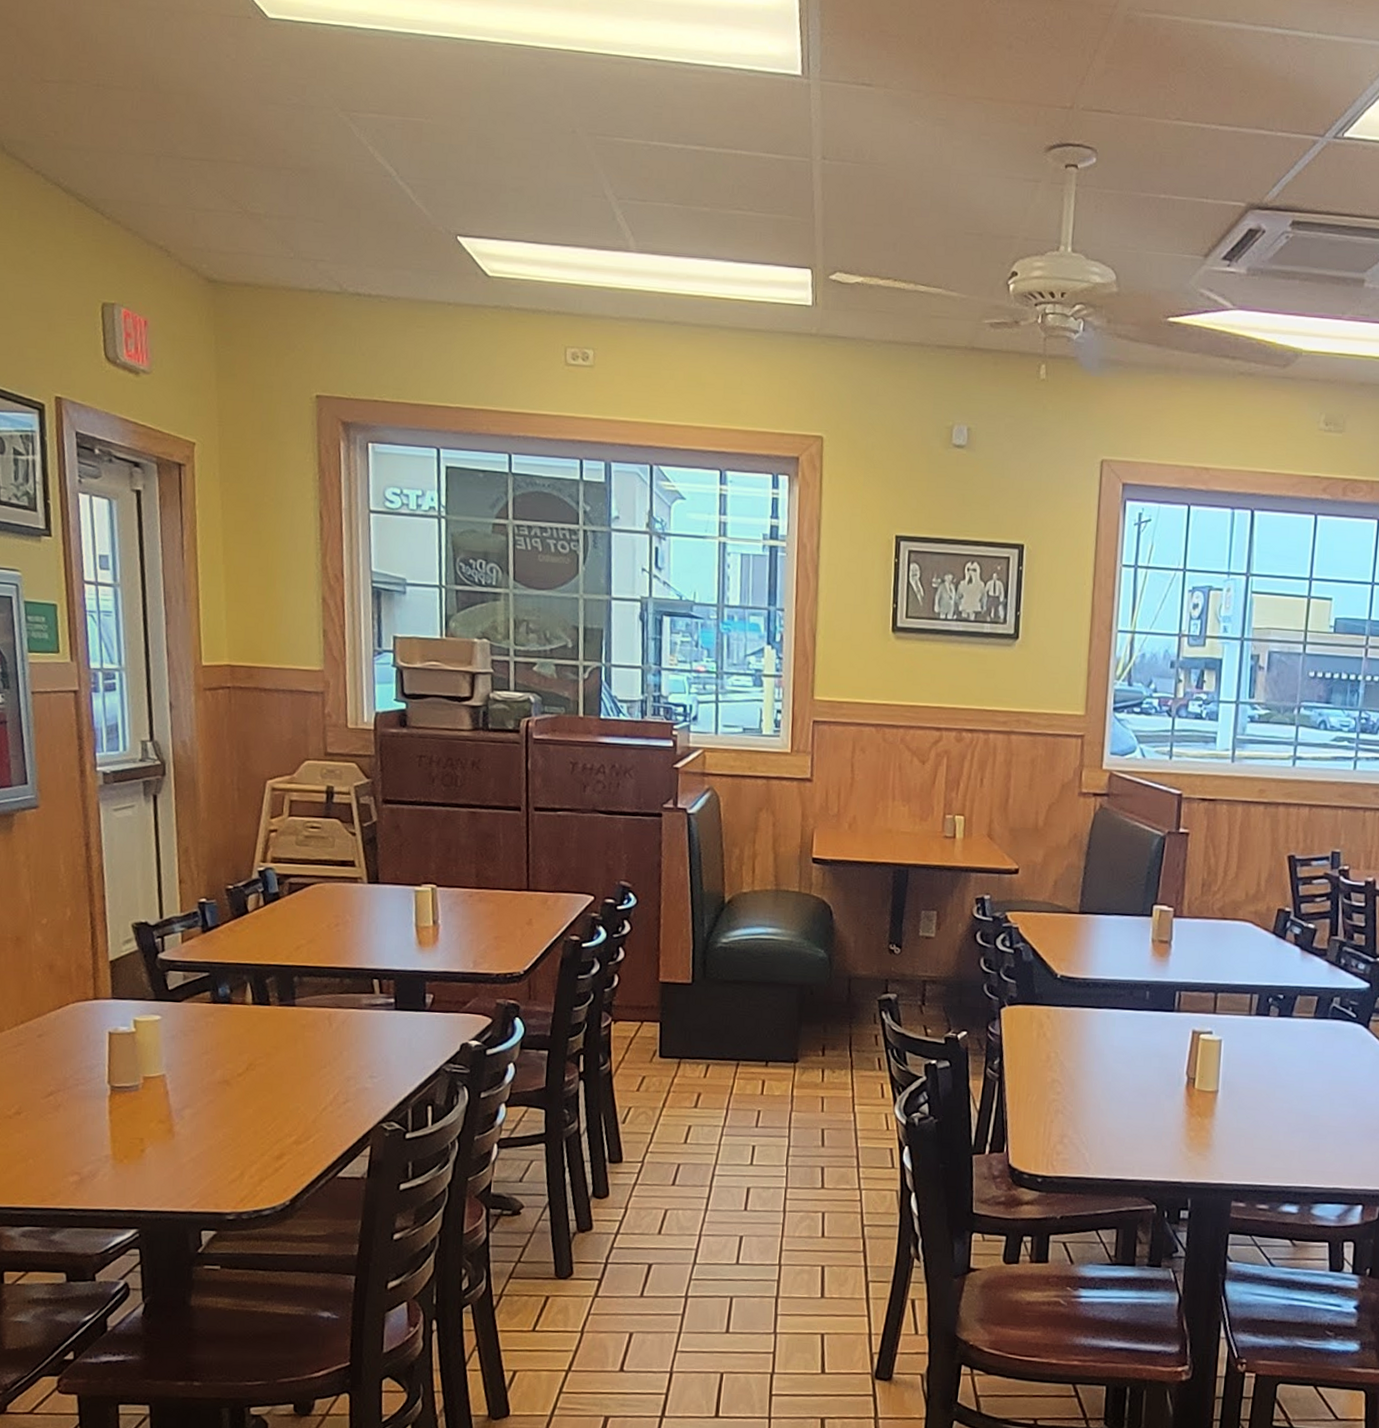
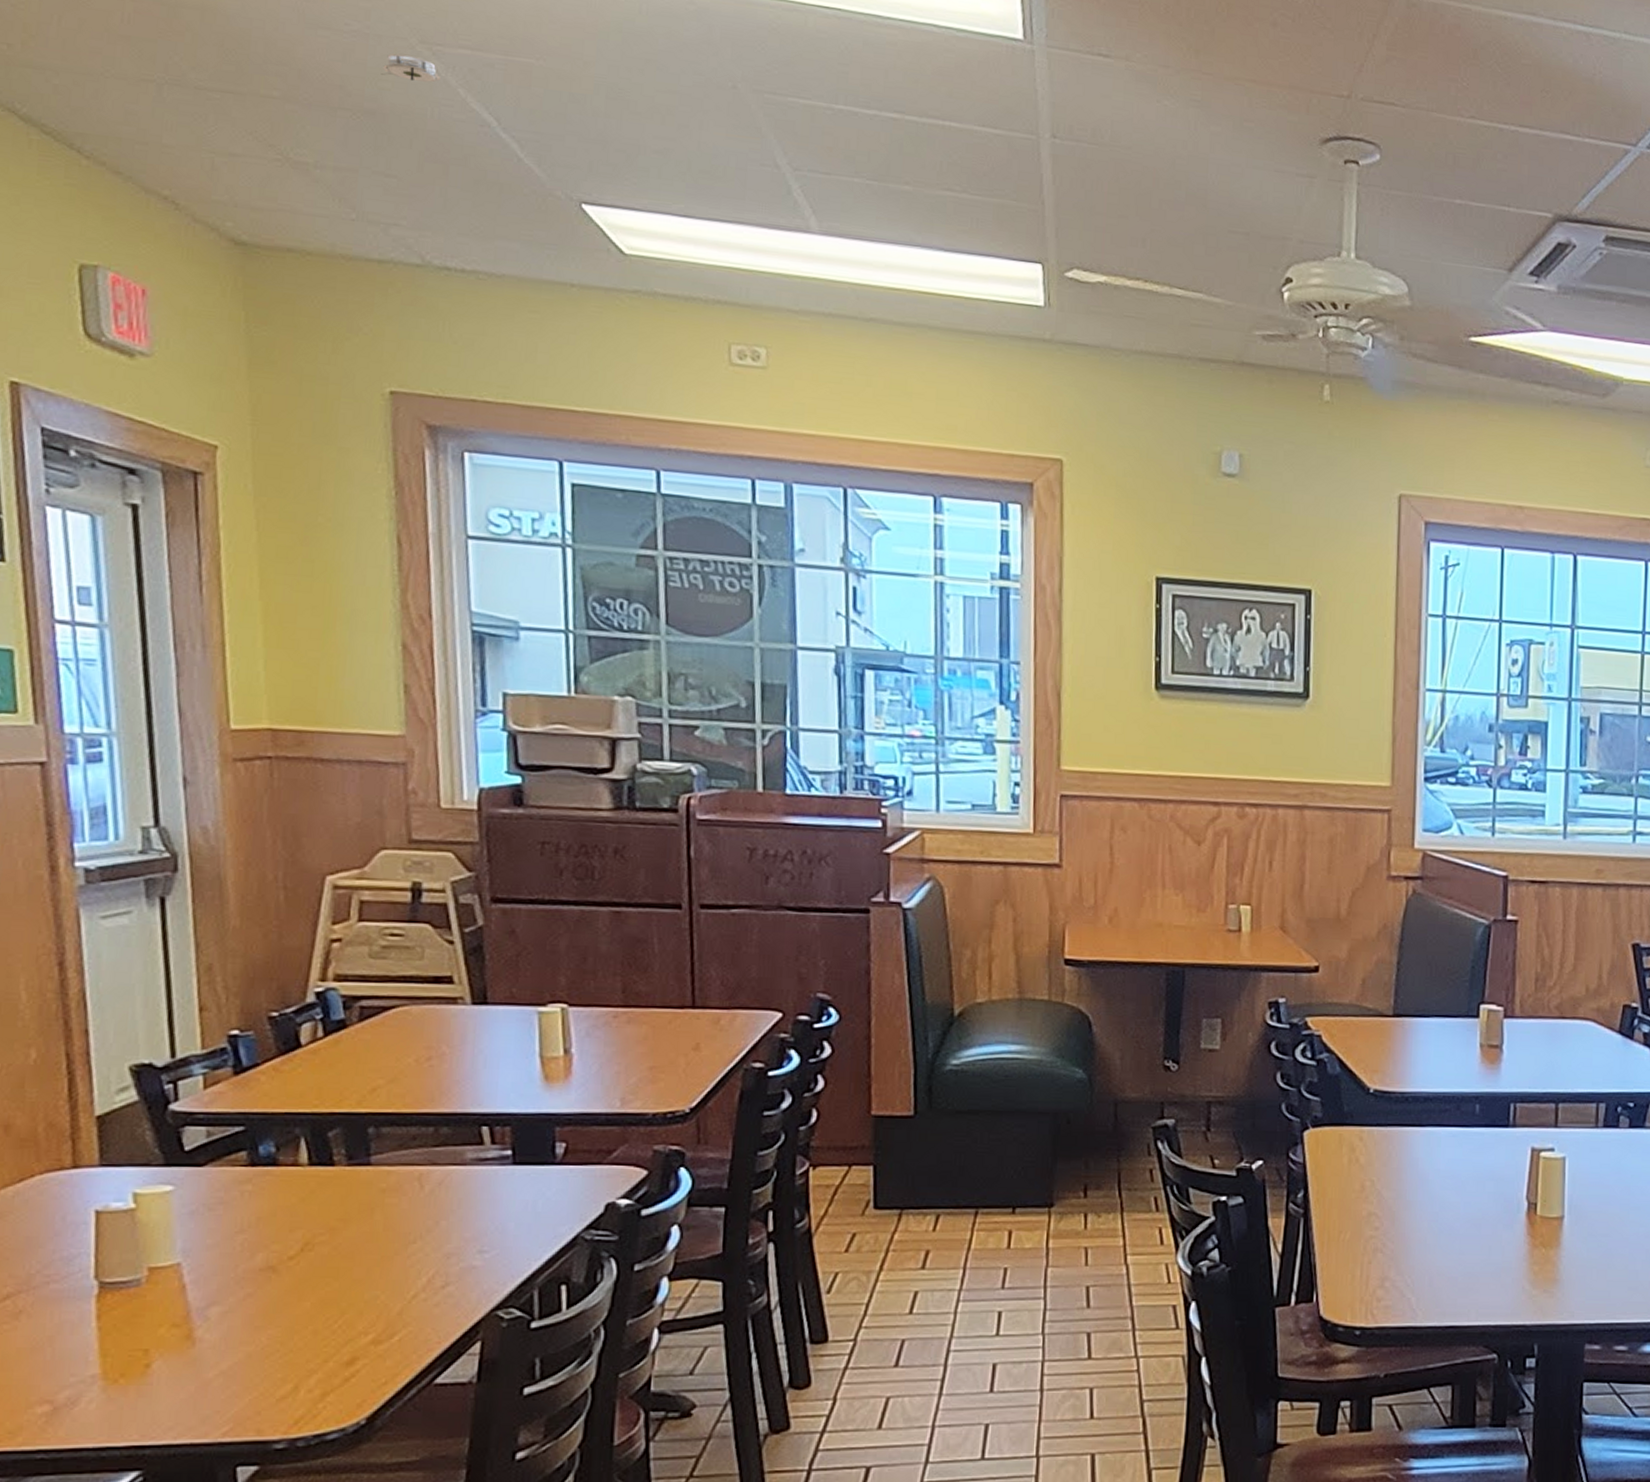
smoke detector: none [313,120,356,143] -> present [381,53,442,83]

